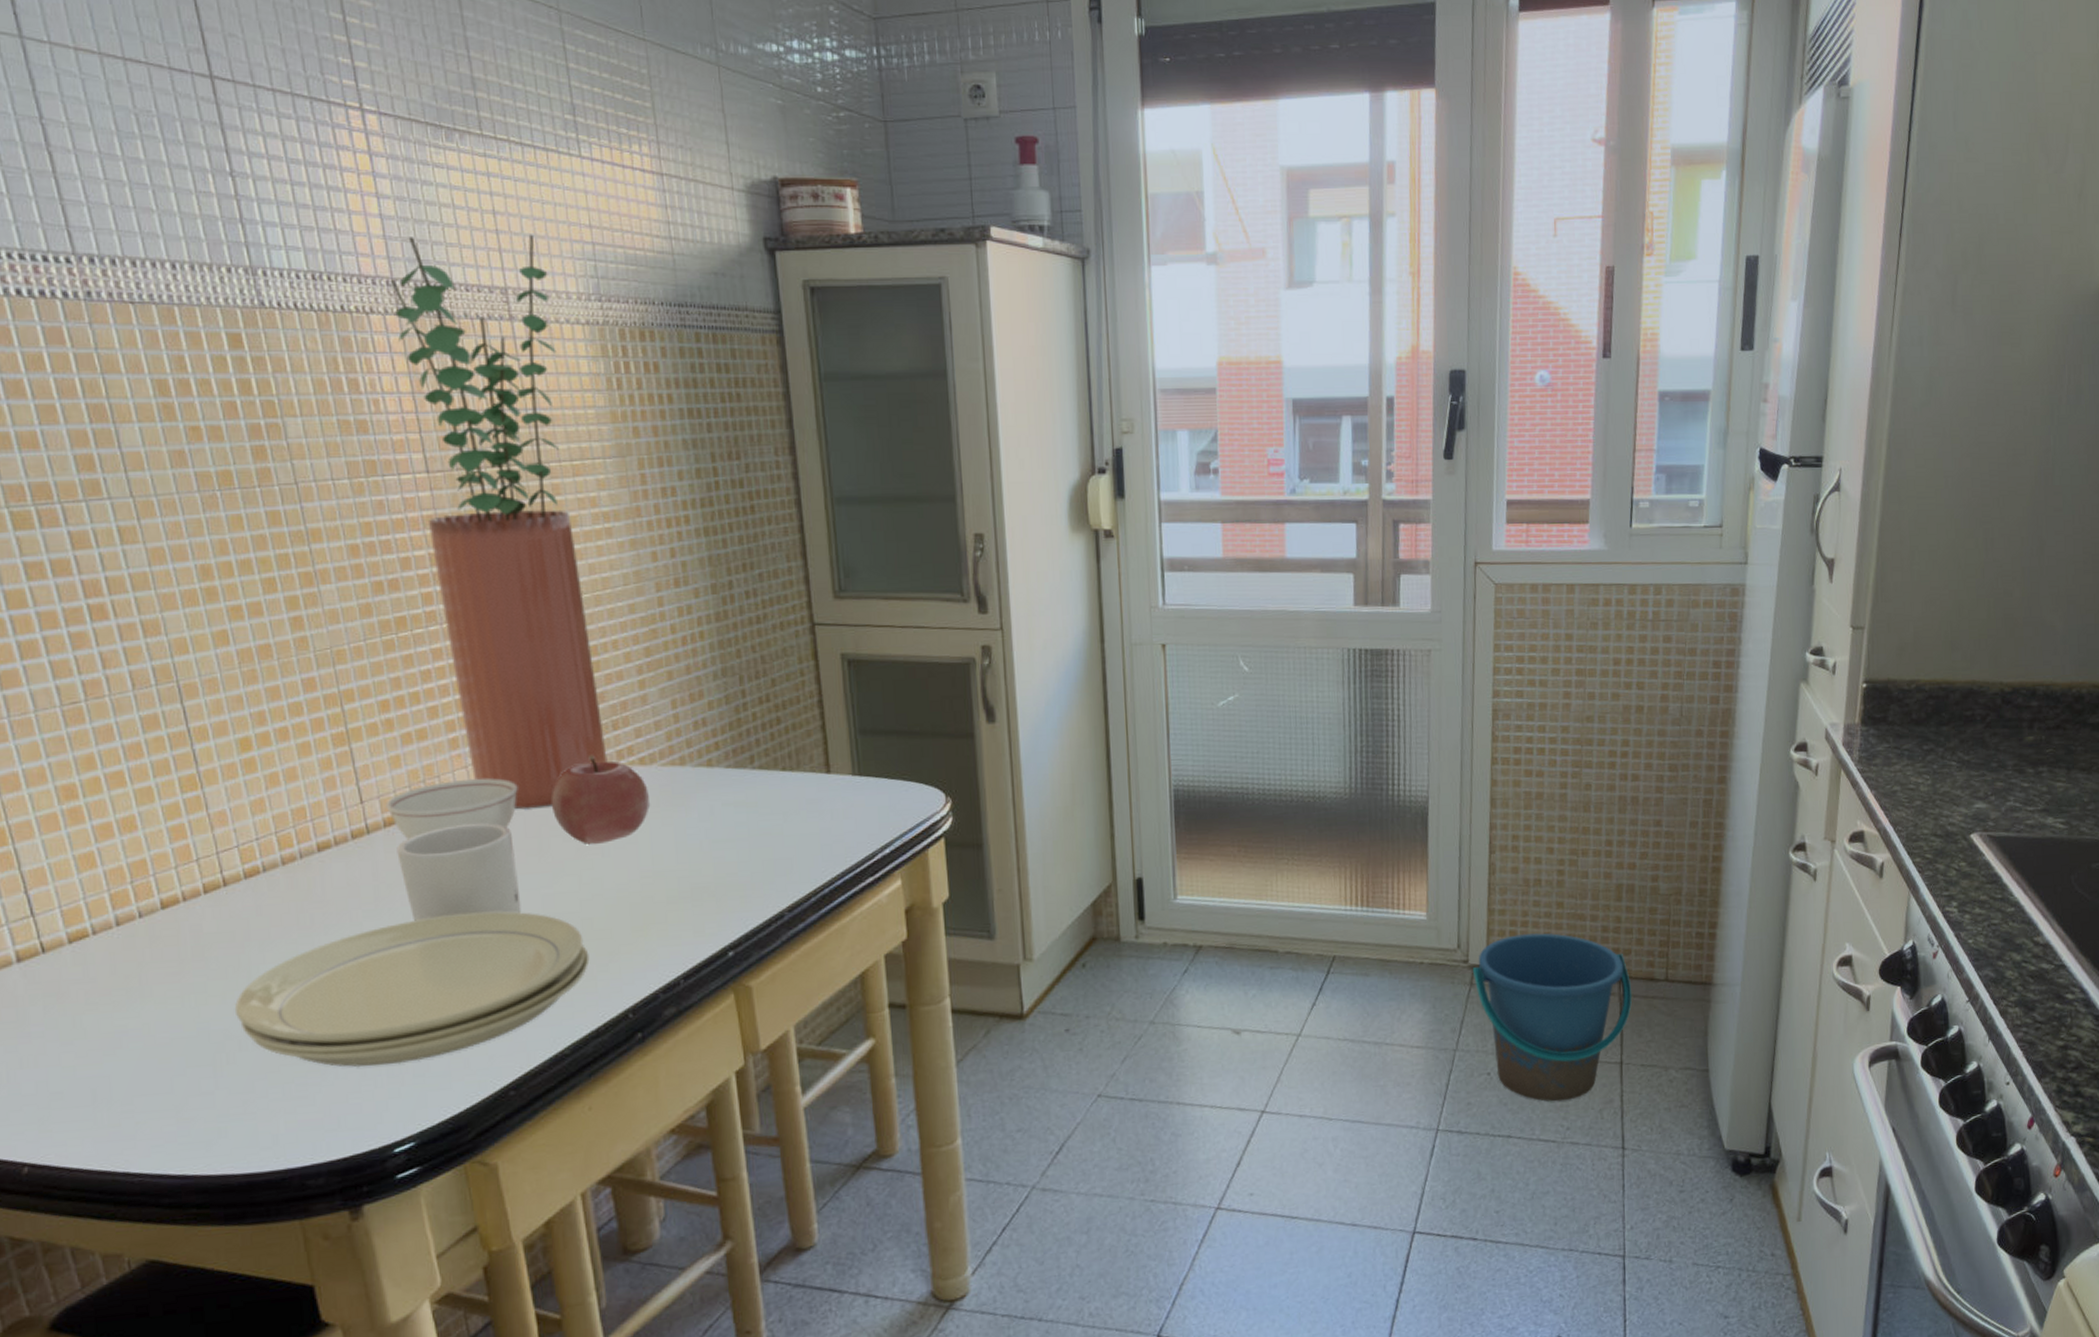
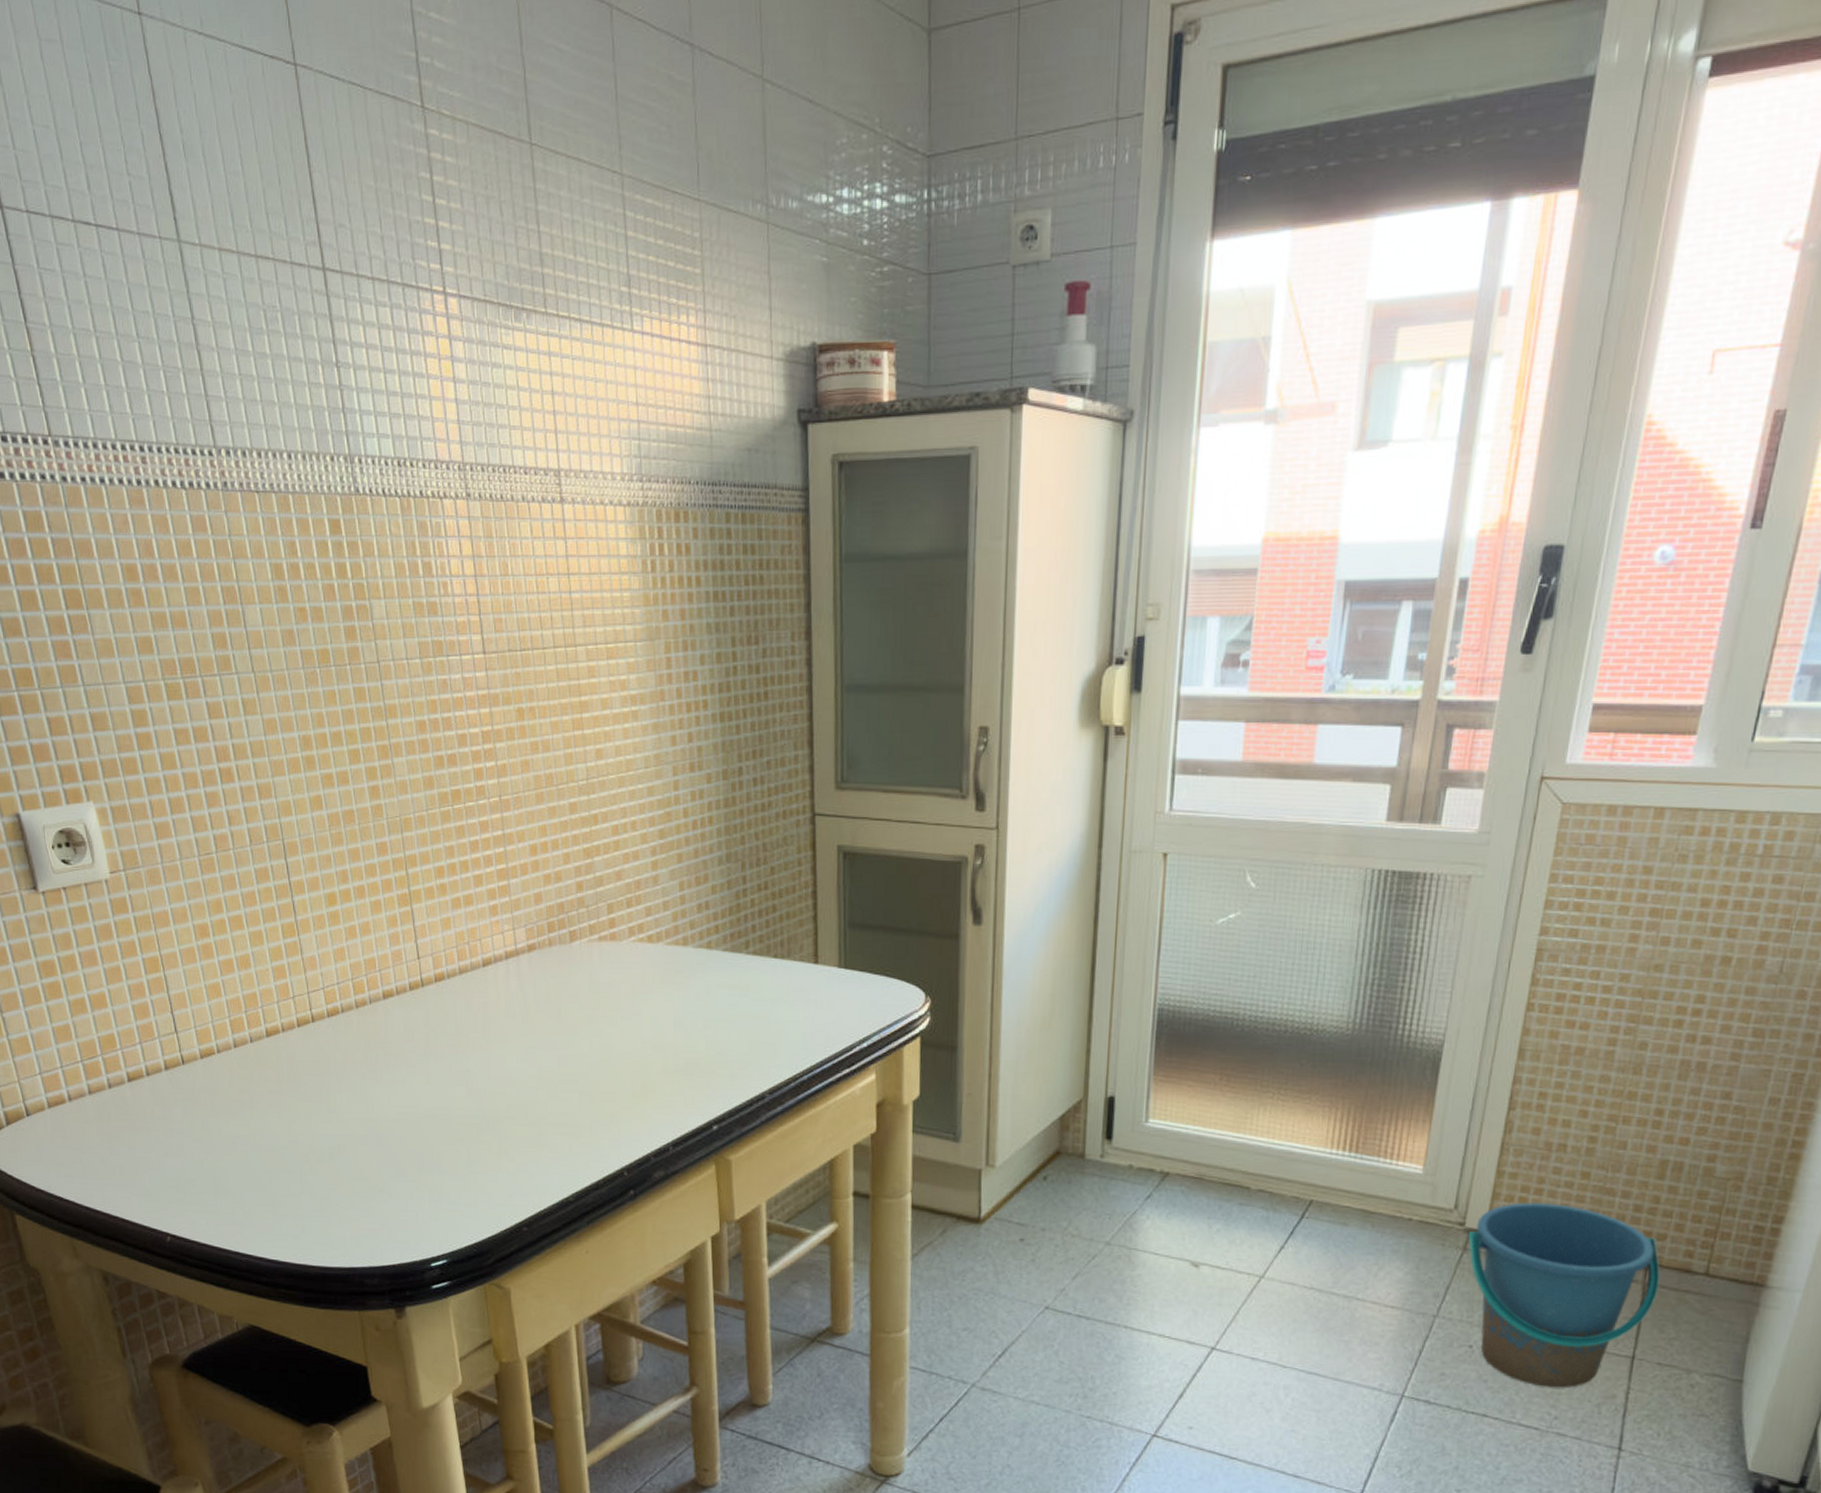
plate: present [234,911,590,1068] -> none [316,1065,594,1192]
bowl: present [385,778,518,839] -> none [437,943,544,994]
vase: present [391,234,608,809] -> none [462,414,620,975]
mug: present [396,823,522,921] -> none [444,985,541,1071]
fruit: present [550,755,650,845] -> none [570,930,654,1014]

